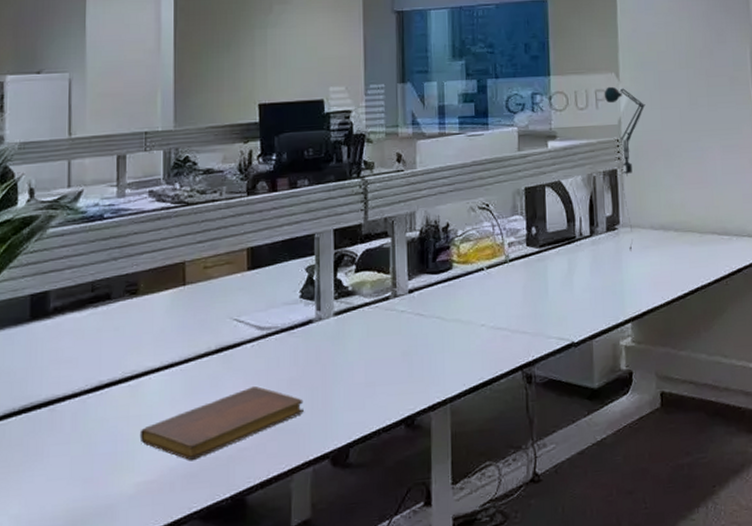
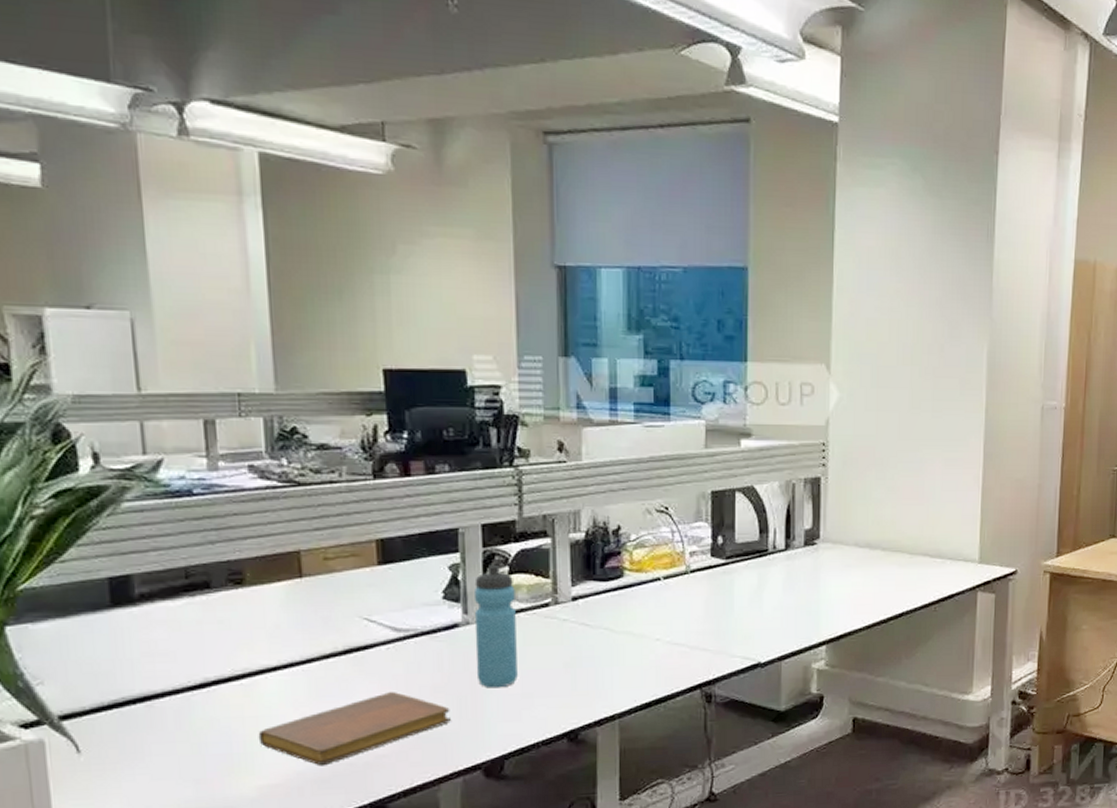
water bottle: none [326,265,362,379] -> present [473,566,518,688]
desk lamp: present [604,86,646,251] -> none [811,380,859,569]

